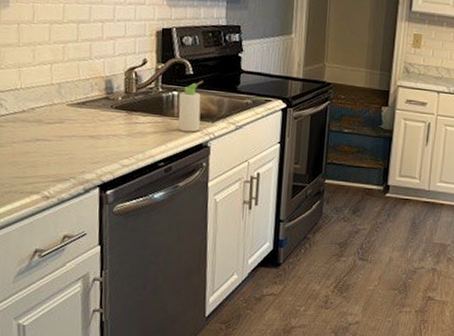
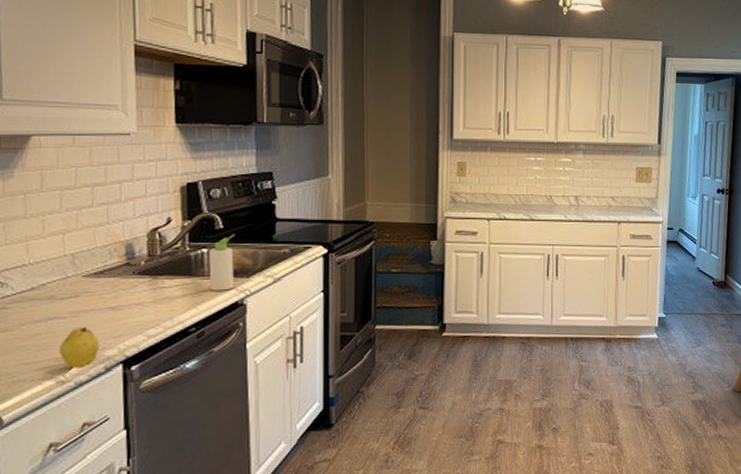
fruit: none [44,149,80,187] -> present [58,326,99,369]

